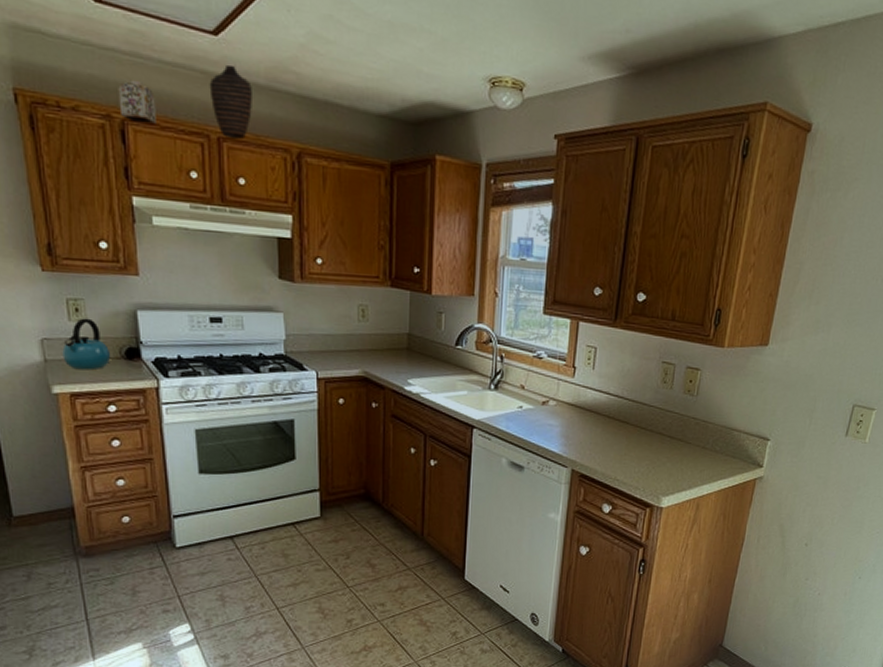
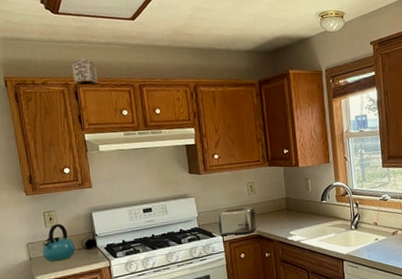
decorative vase: present [209,65,252,140] -> none [131,36,161,85]
toaster: none [312,335,367,374] -> present [217,206,257,237]

